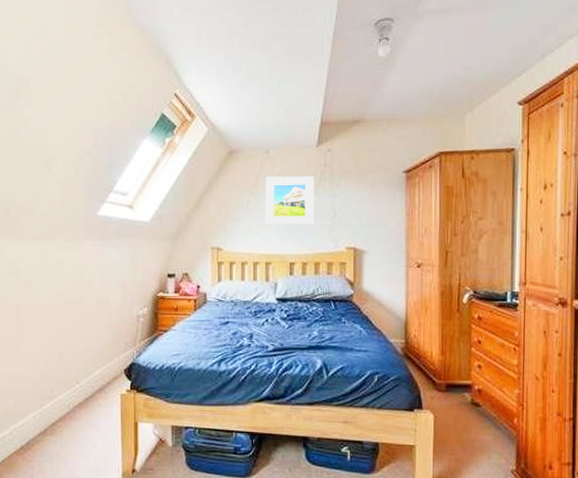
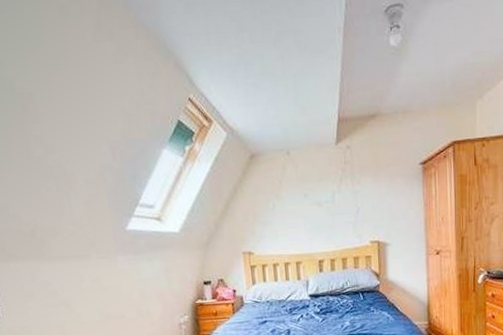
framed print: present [265,175,314,225] -> none [289,174,338,226]

